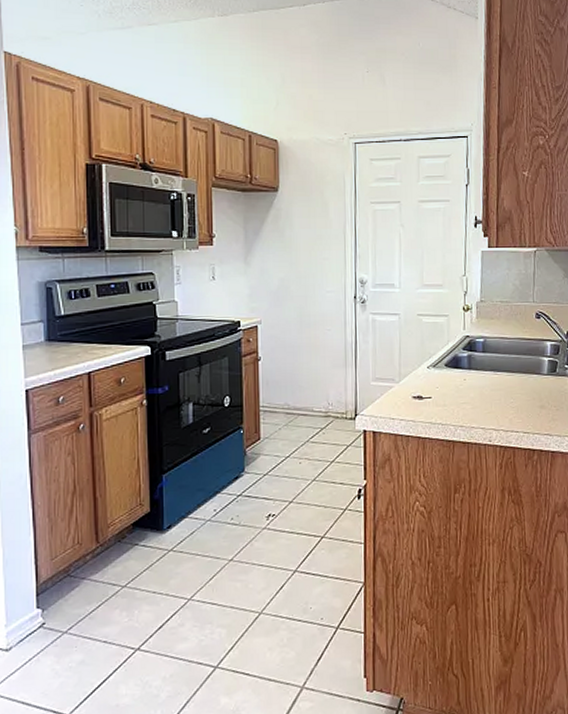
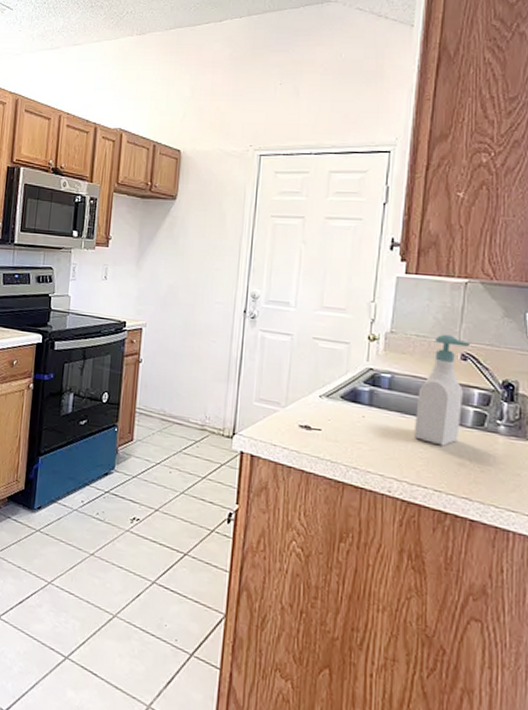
soap bottle: none [504,297,542,394] -> present [413,334,471,446]

